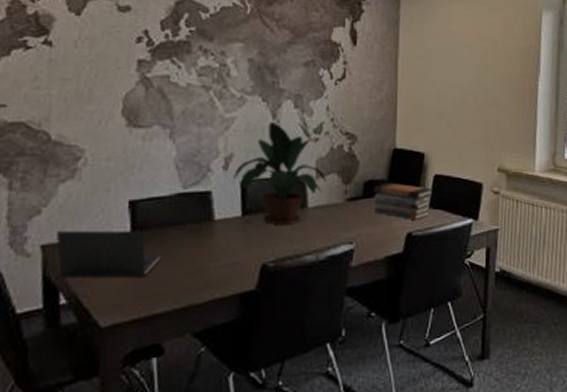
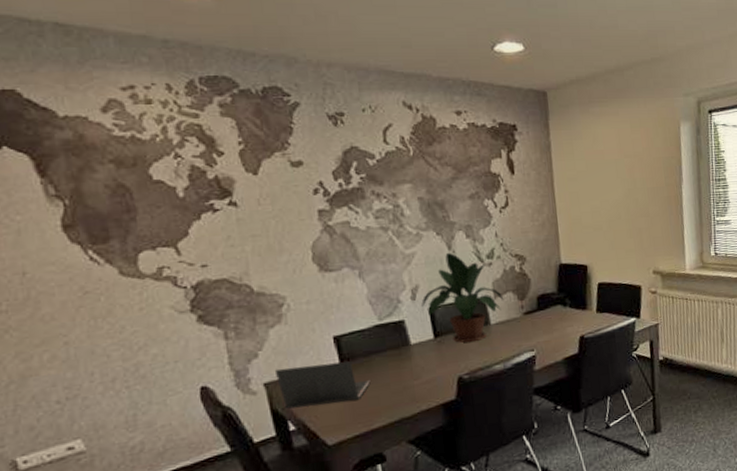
book stack: present [373,182,433,220] -> none [546,294,599,325]

